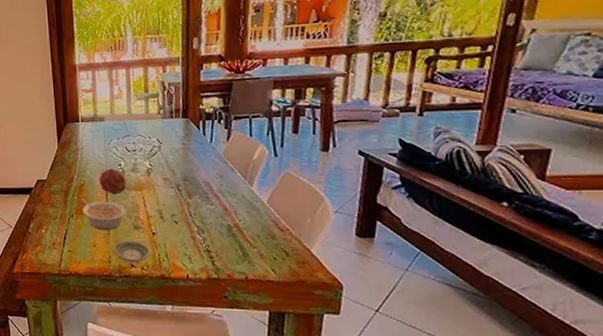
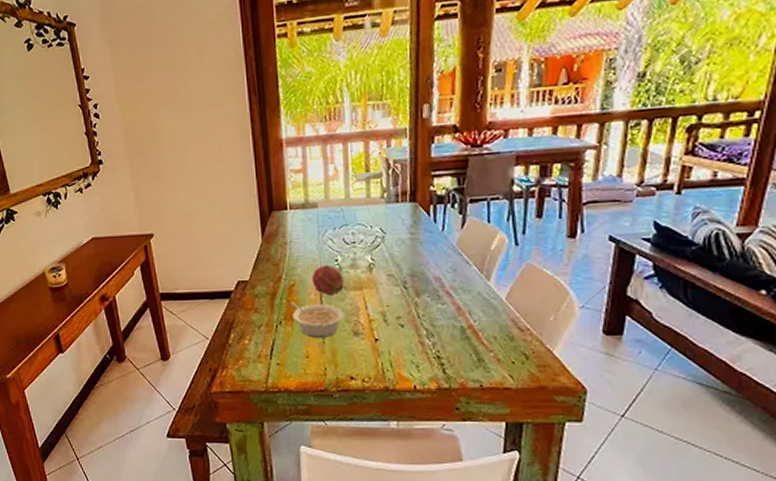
saucer: present [114,240,151,263] -> none [330,348,373,375]

